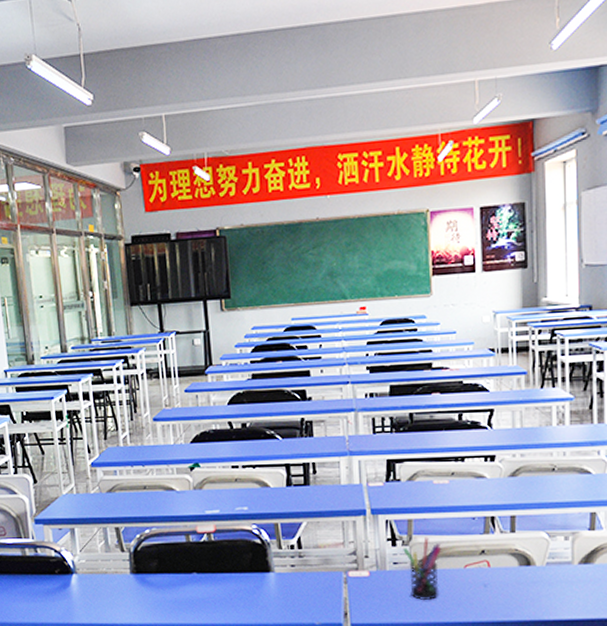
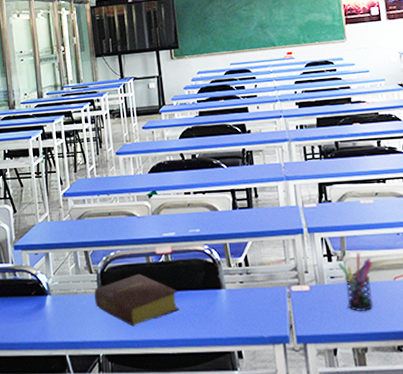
bible: none [126,553,222,609] -> present [94,273,179,326]

